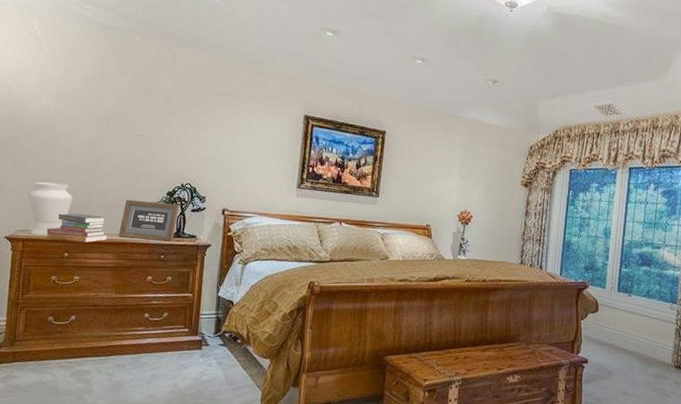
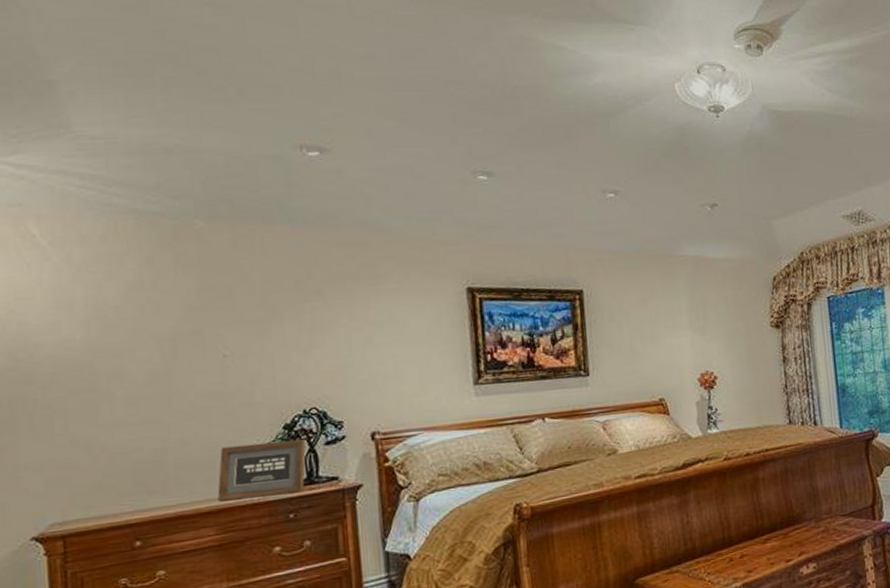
decorative vase: present [28,182,73,236] -> none [61,444,136,527]
books: present [46,213,107,243] -> none [100,478,201,527]

